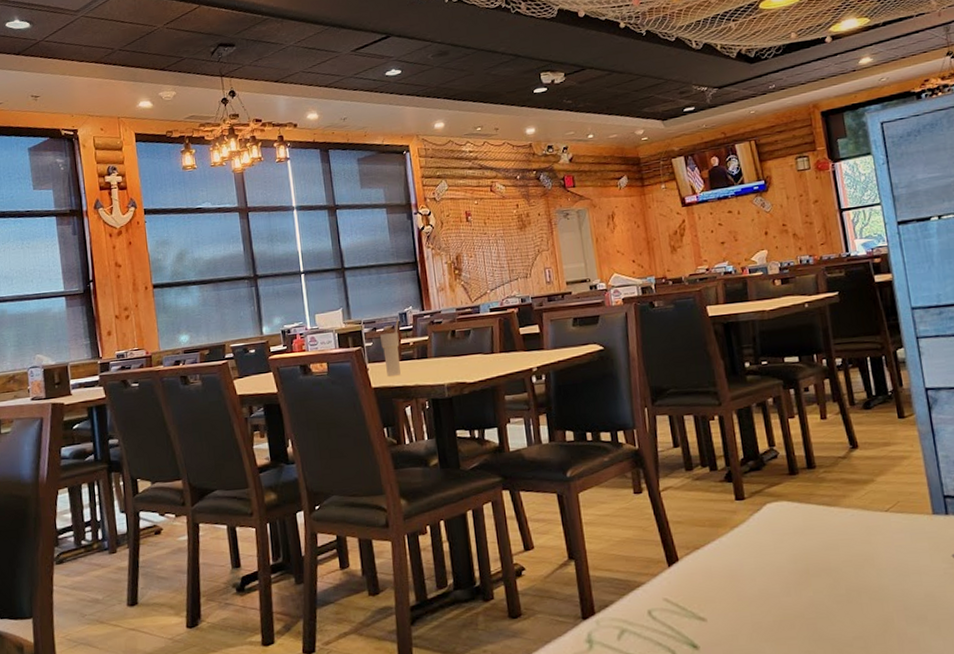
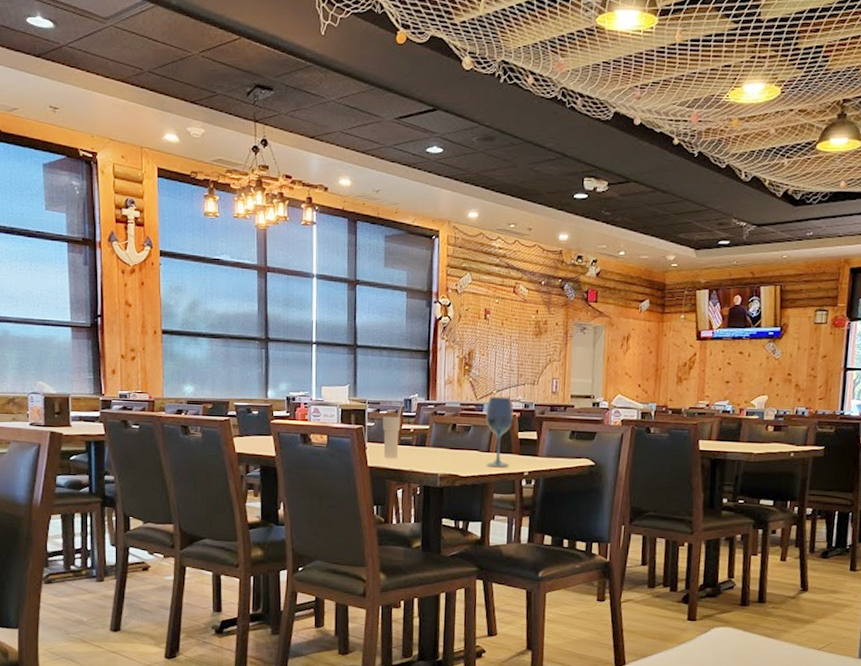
wineglass: none [483,294,516,369] -> present [486,396,513,468]

